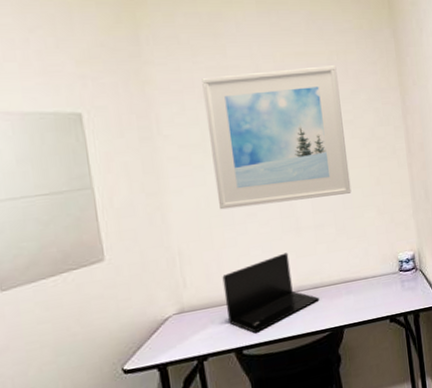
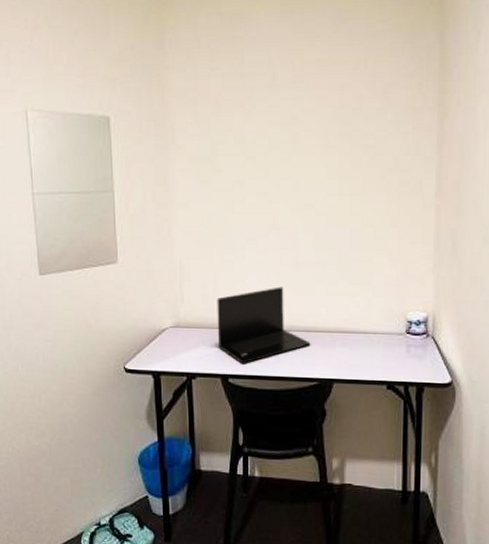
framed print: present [202,65,352,210] -> none [217,76,362,232]

